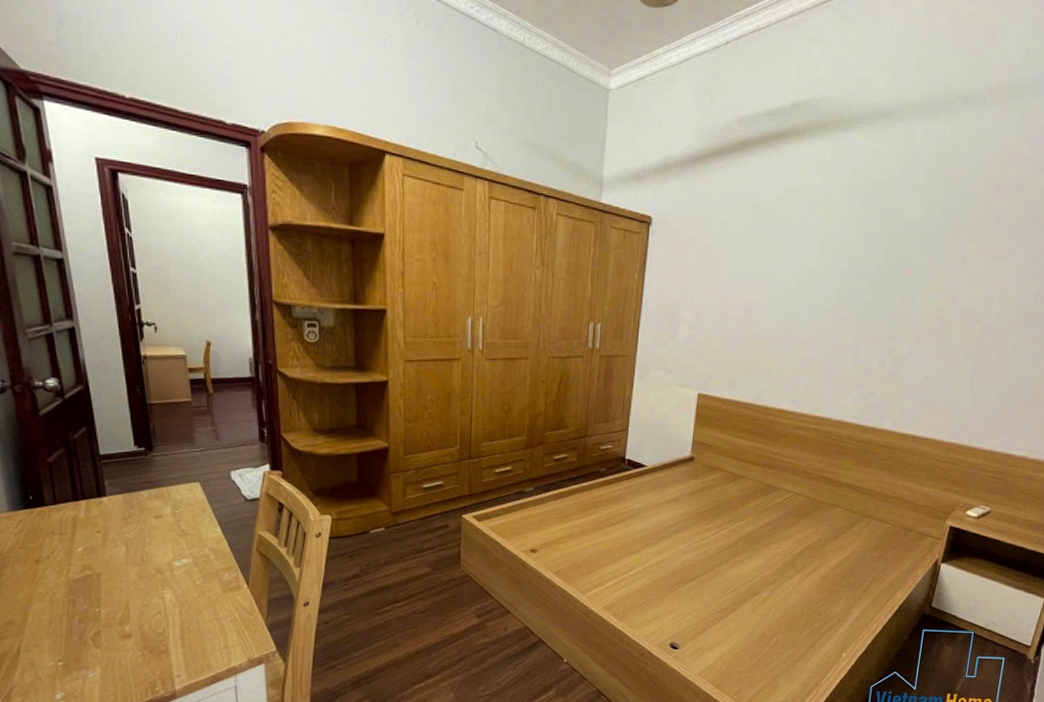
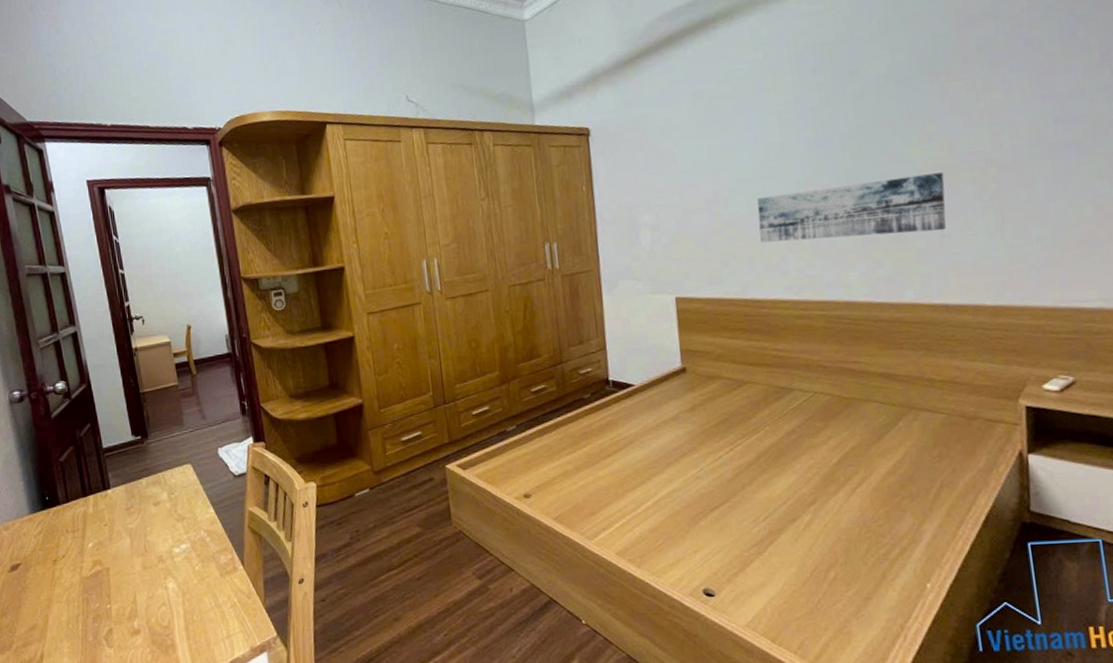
wall art: none [781,315,941,372] -> present [757,172,947,243]

